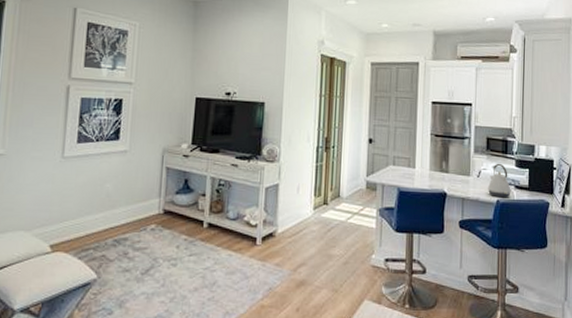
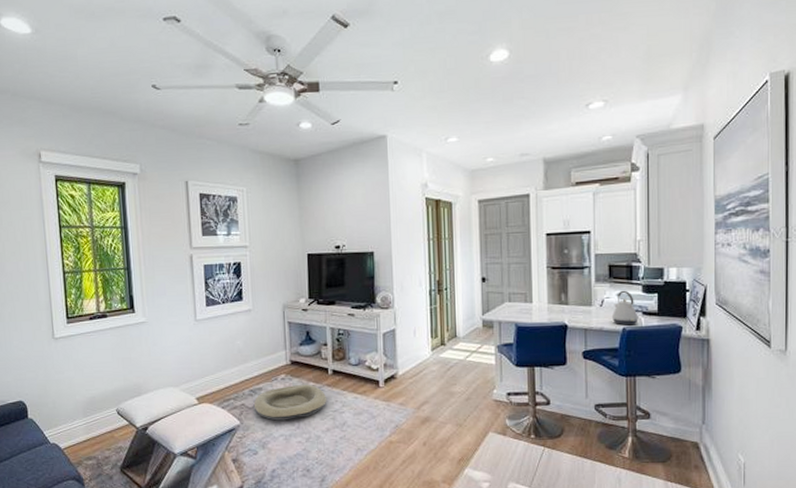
dog bed: none [115,236,199,277] -> present [253,384,327,421]

